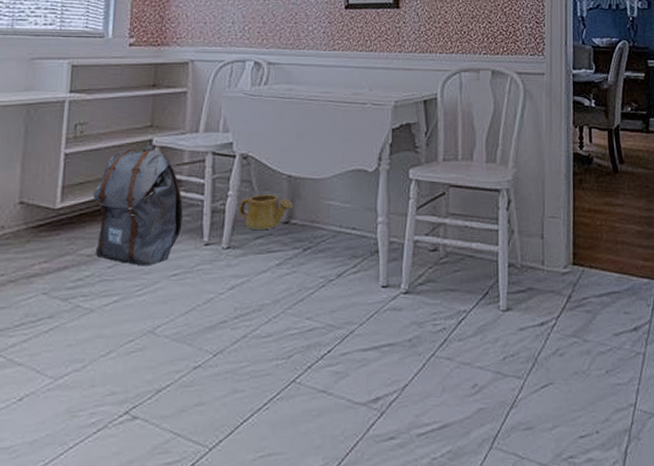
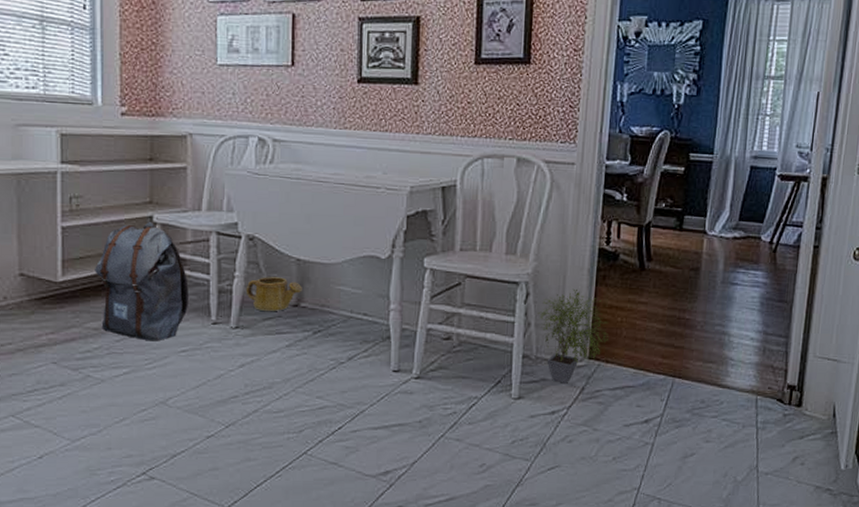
potted plant: none [520,193,591,292] -> present [538,288,609,383]

